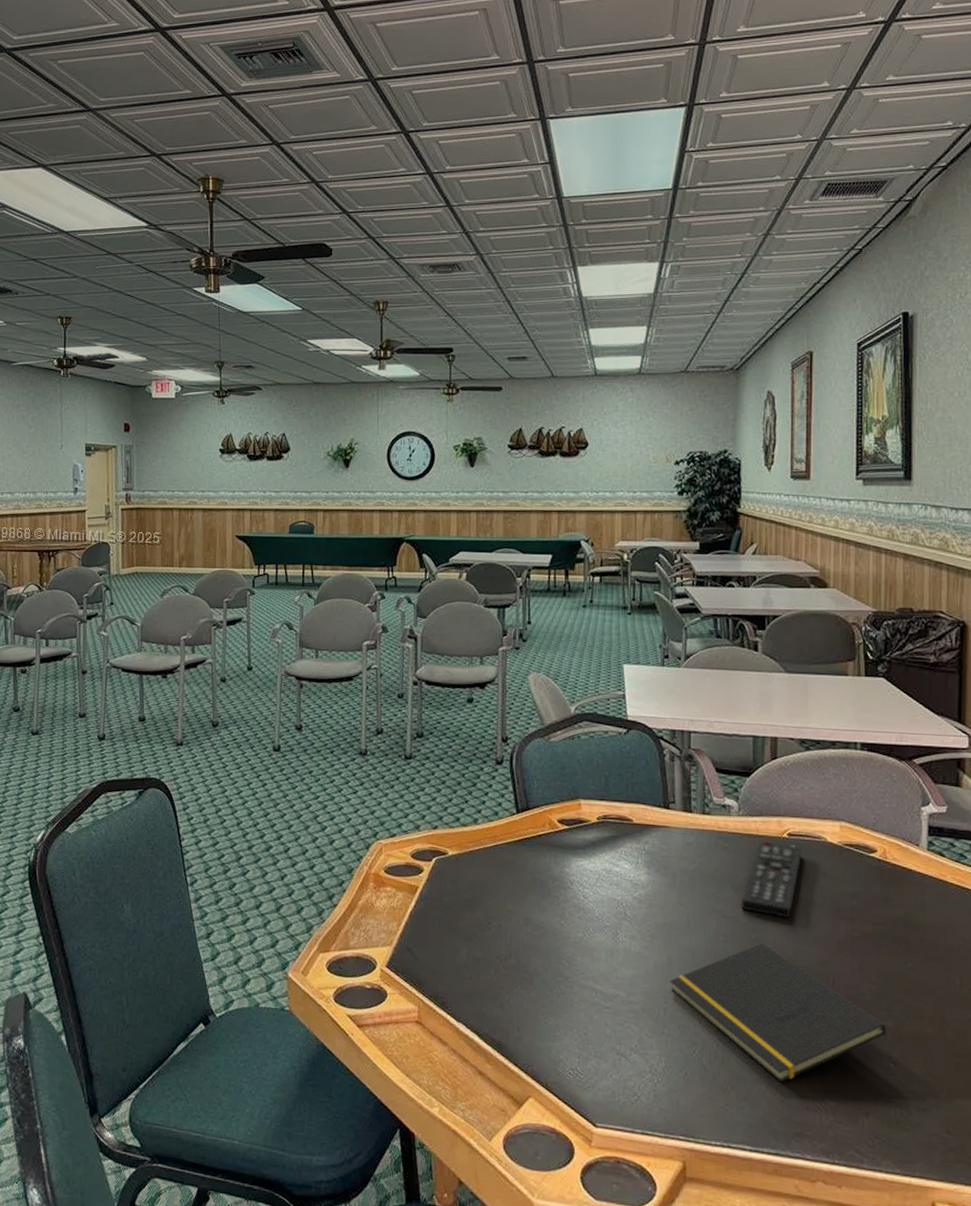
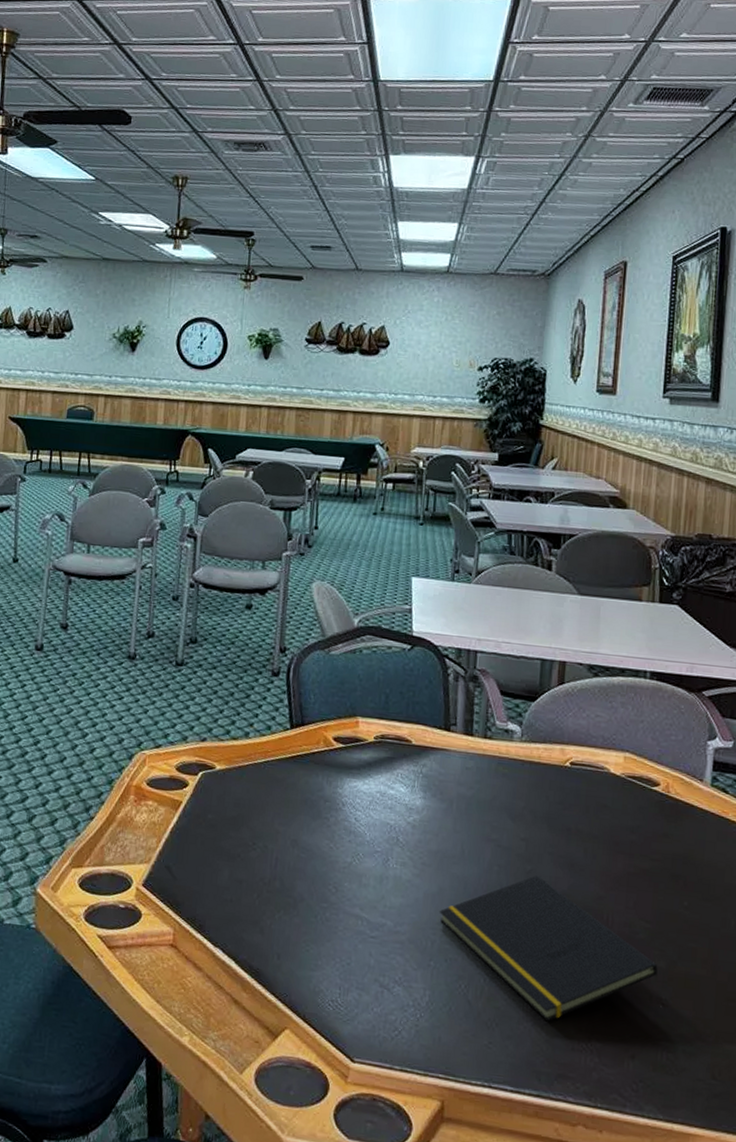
remote control: present [740,839,802,919] -> none [517,767,584,851]

